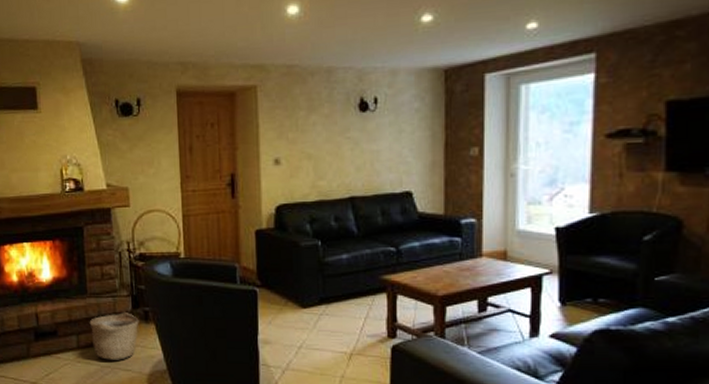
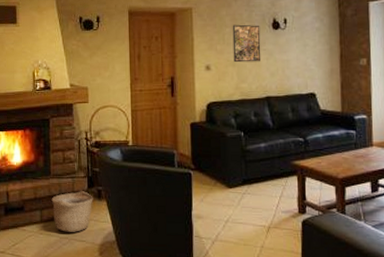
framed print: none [308,106,344,155] -> present [232,24,261,63]

